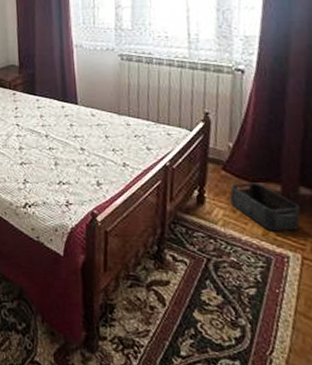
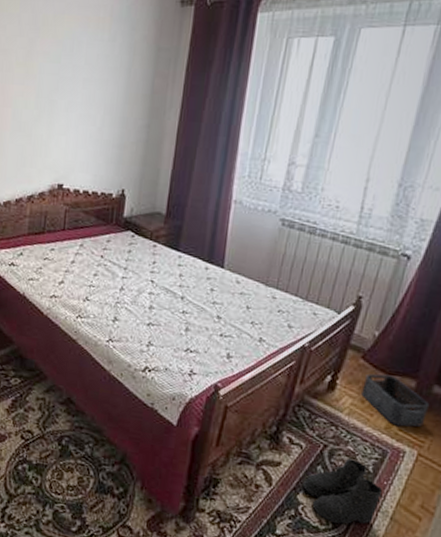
boots: none [195,268,279,339] -> present [302,457,383,524]

